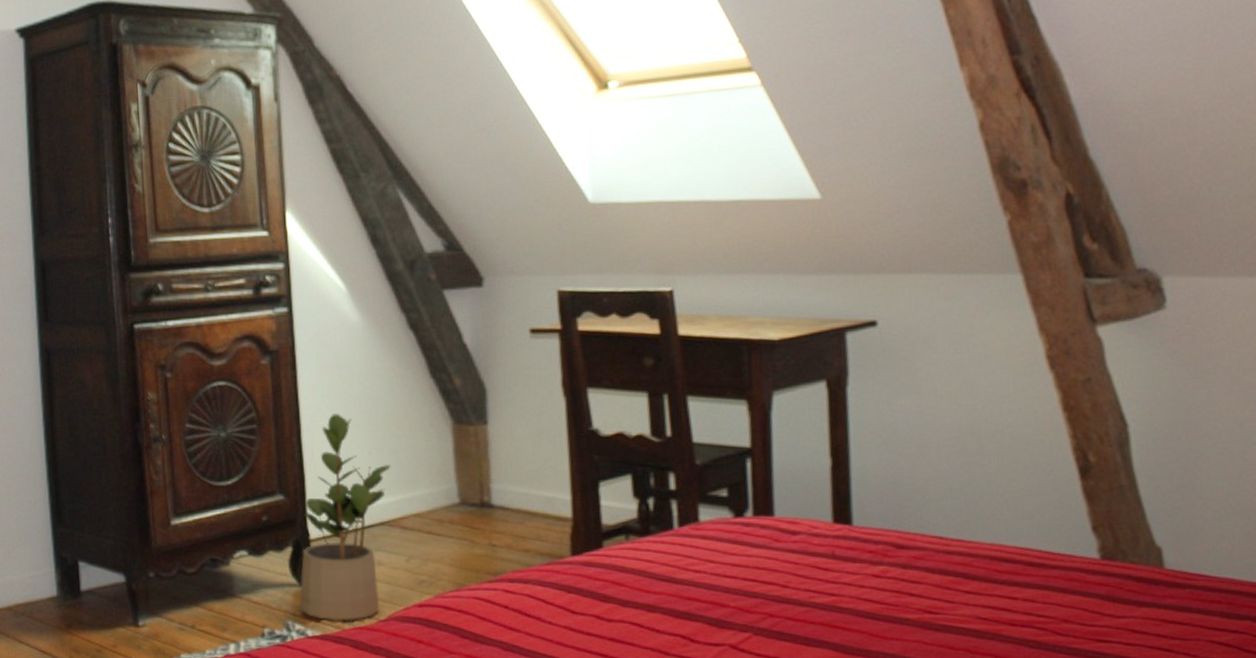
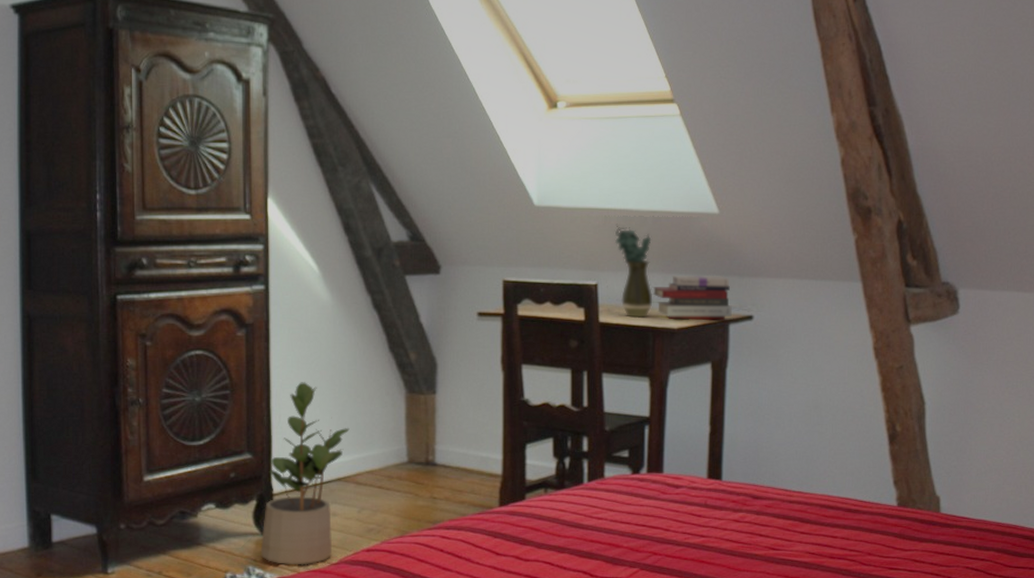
vase: none [690,218,745,330] -> present [615,224,653,319]
books: none [742,273,848,330] -> present [652,274,732,321]

